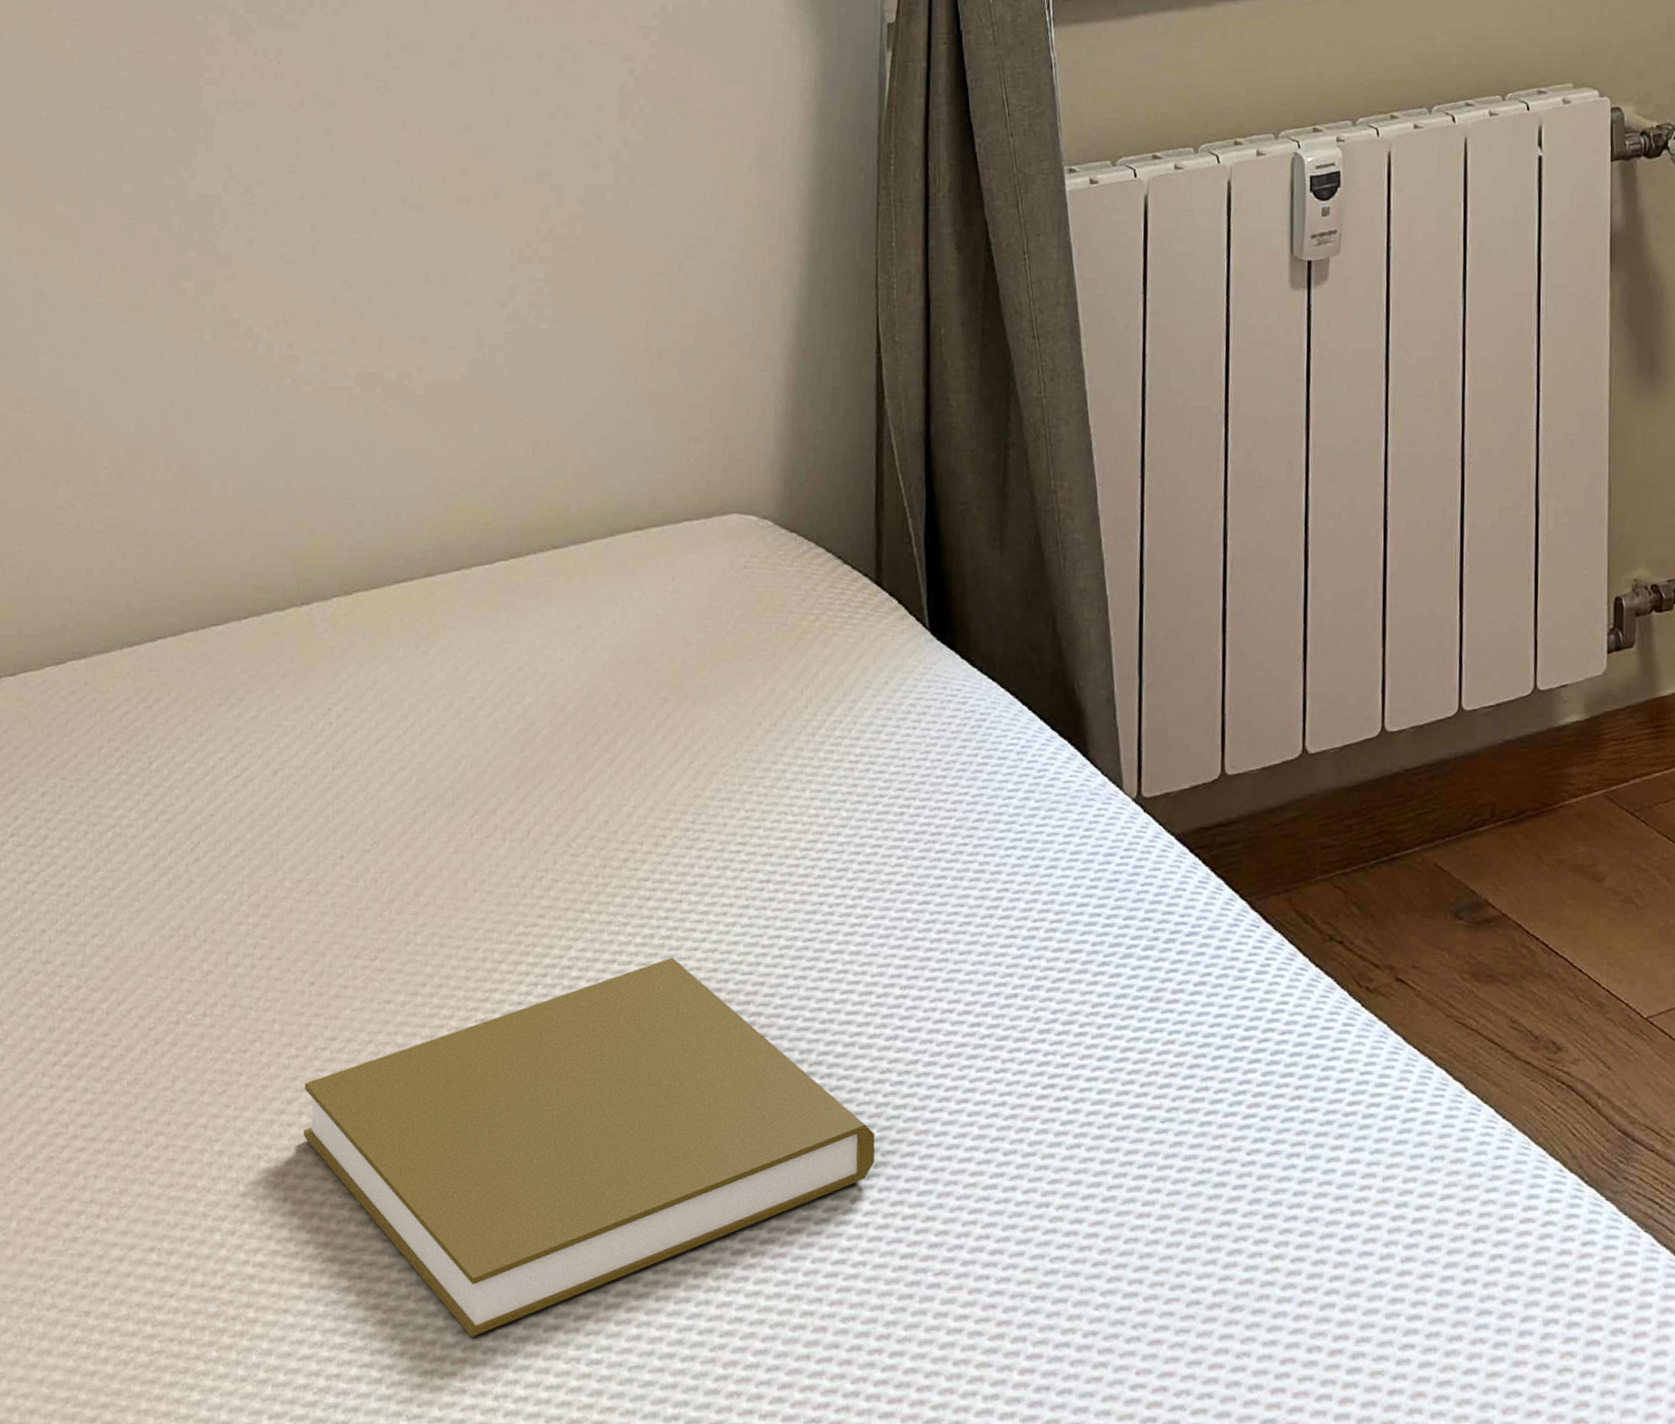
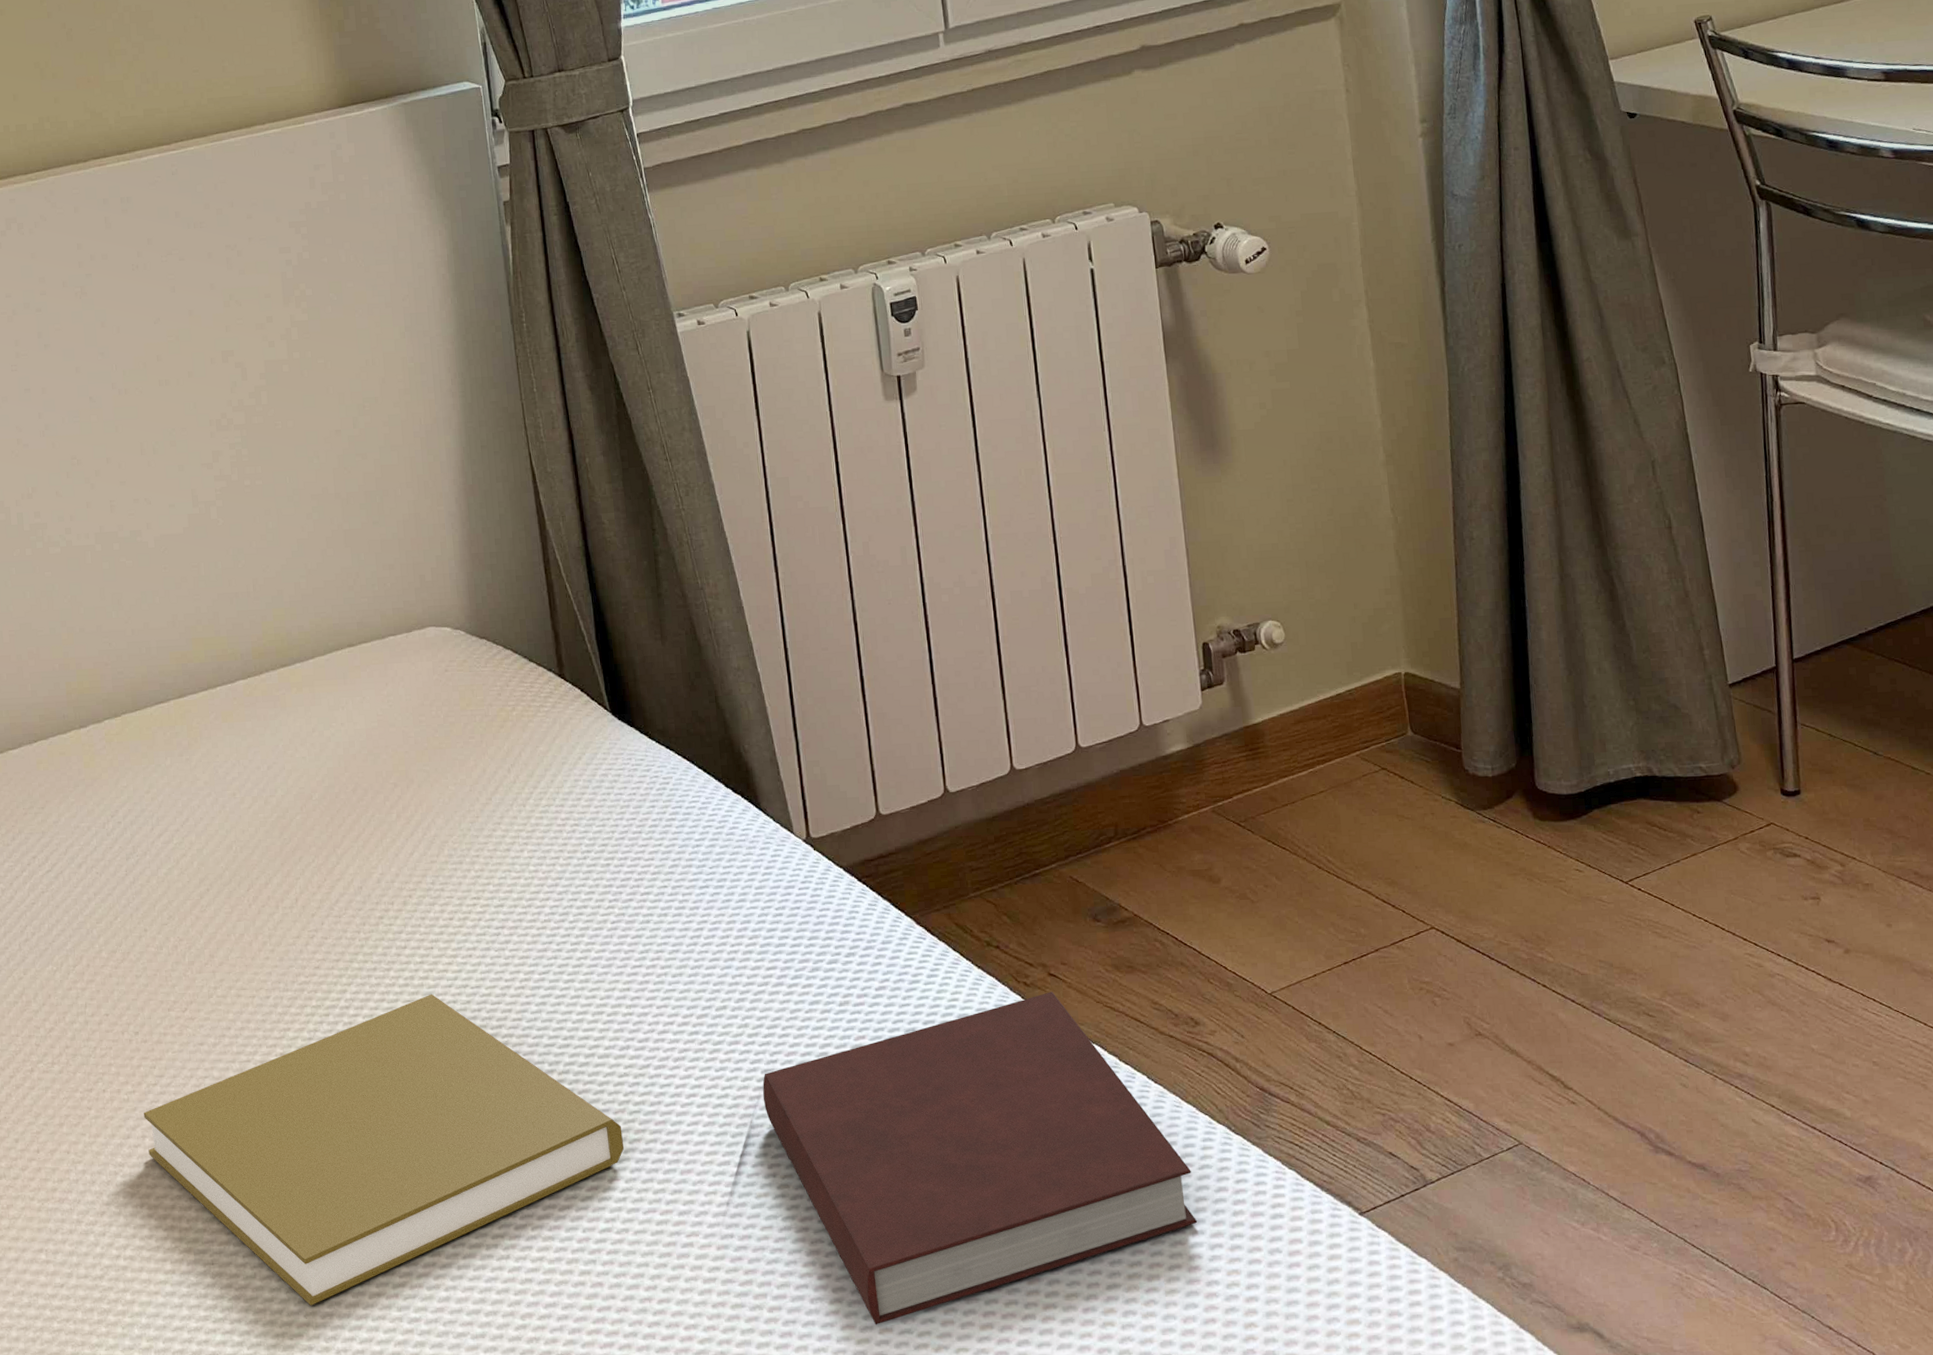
notebook: none [1046,1000,1533,1398] -> present [762,991,1198,1325]

